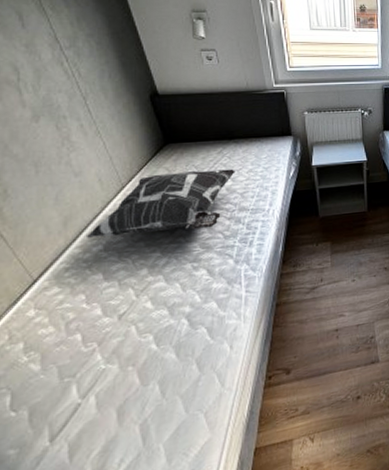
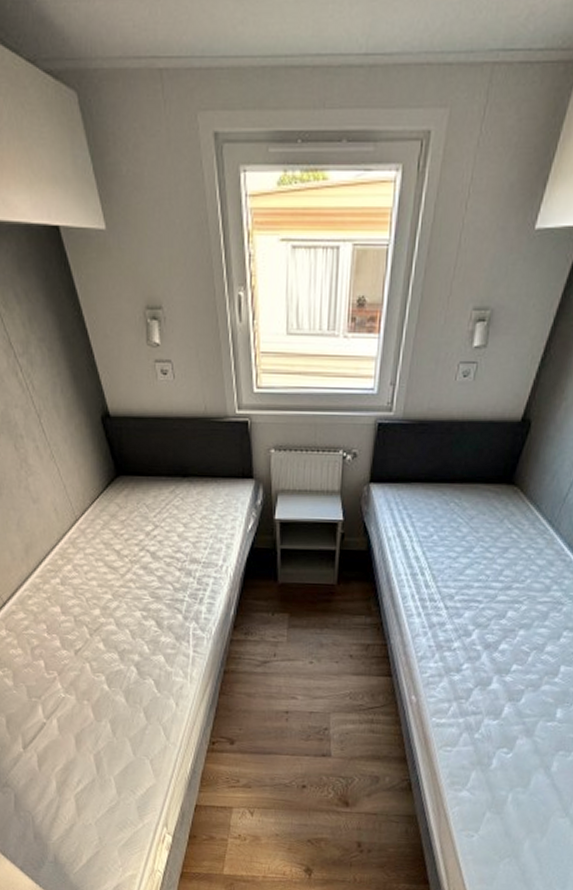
decorative pillow: present [87,169,235,238] -> none [46,510,188,577]

